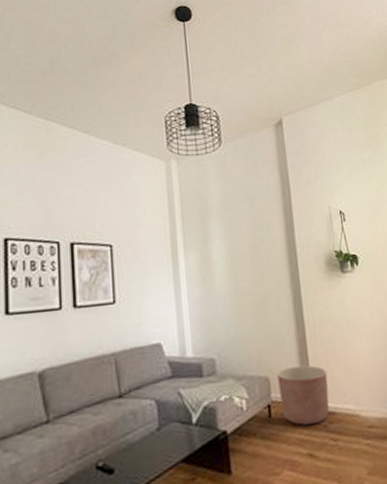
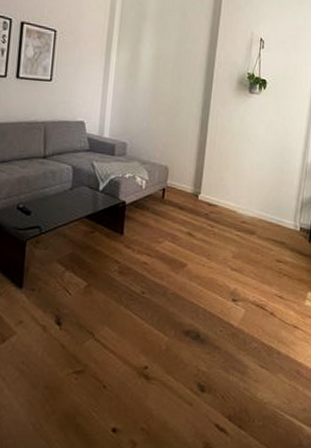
planter: present [277,365,330,426] -> none [173,162,218,212]

